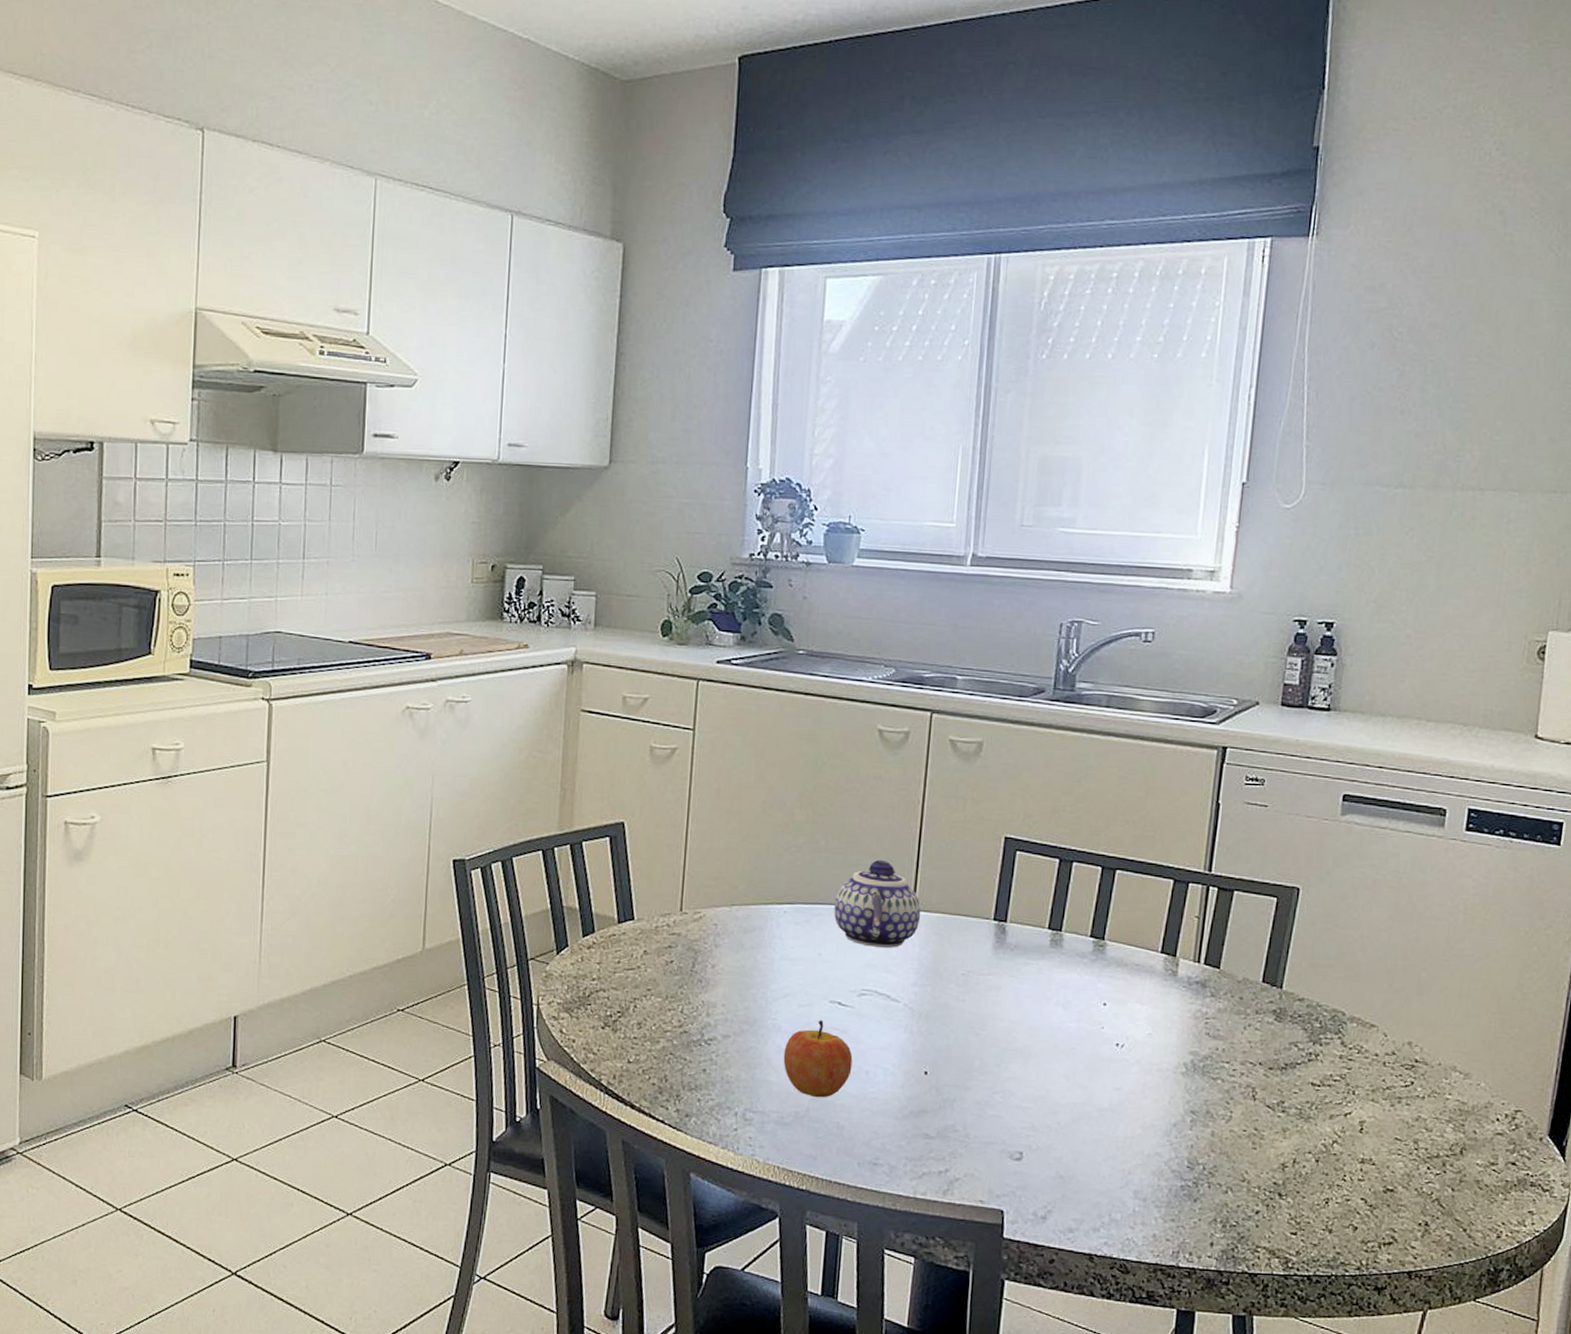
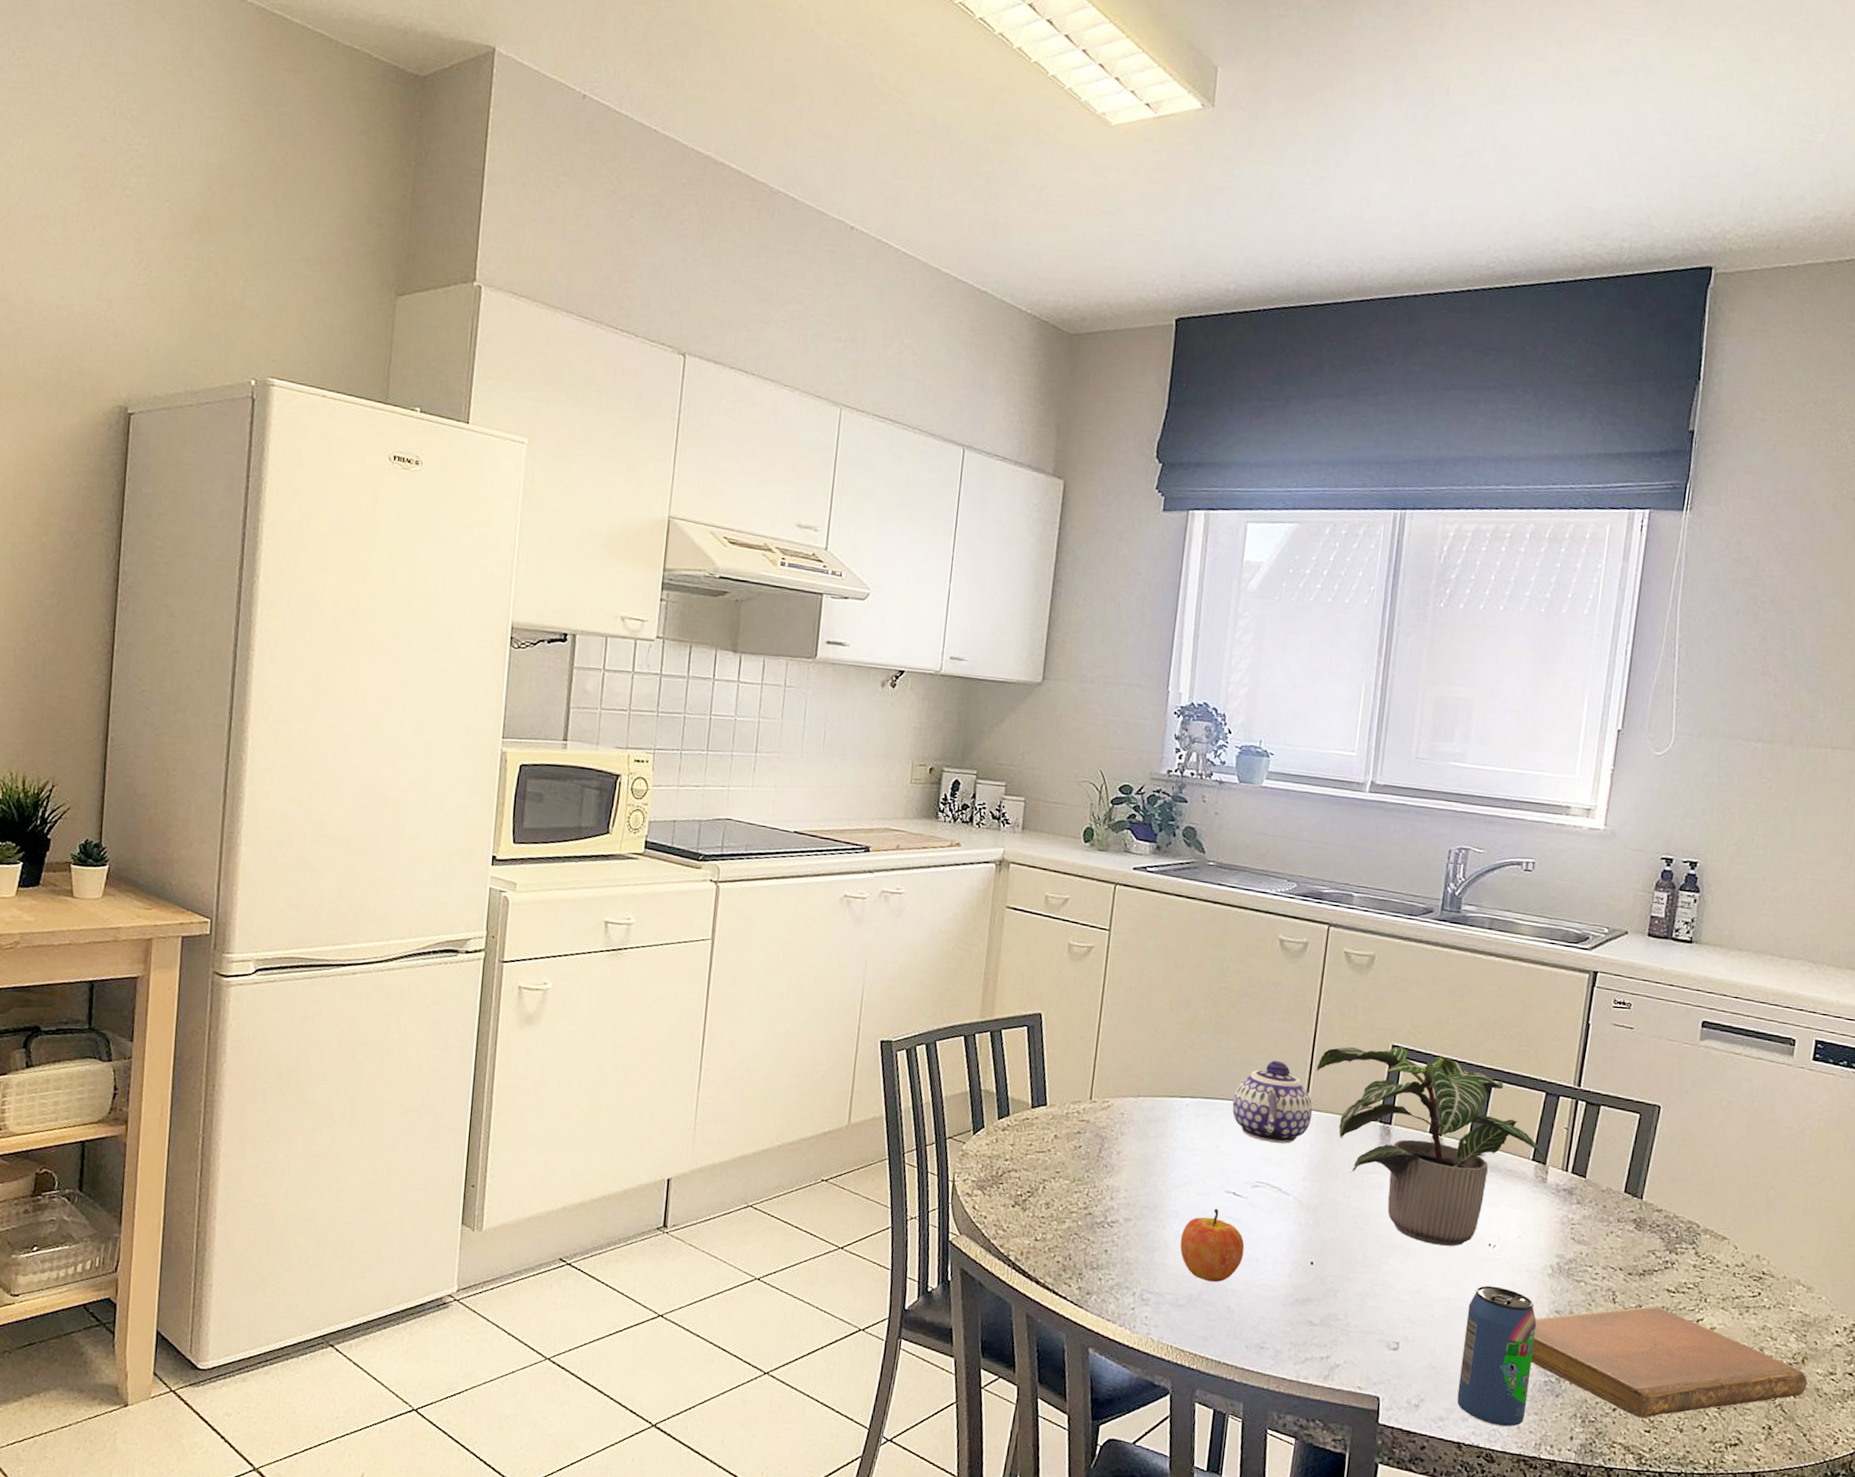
potted plant: none [923,838,1178,1048] -> present [1316,1046,1548,1246]
beverage can: none [1087,1088,1171,1236] -> present [1457,1285,1537,1427]
notebook: none [1165,1101,1467,1220] -> present [1531,1306,1807,1419]

